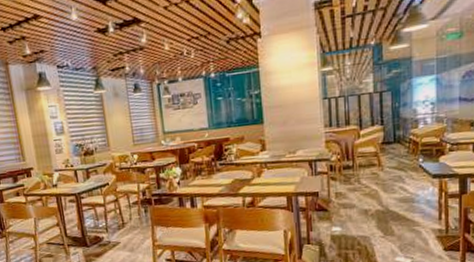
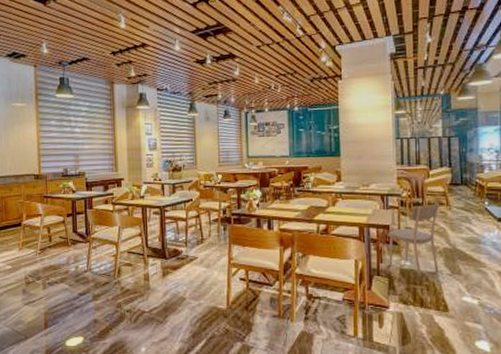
dining chair: none [317,163,371,242] -> present [388,202,440,277]

